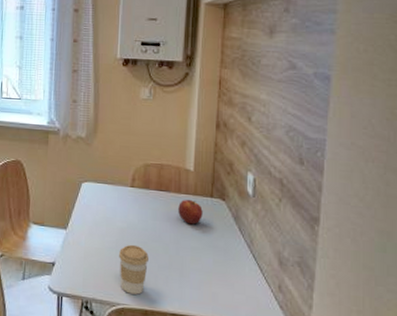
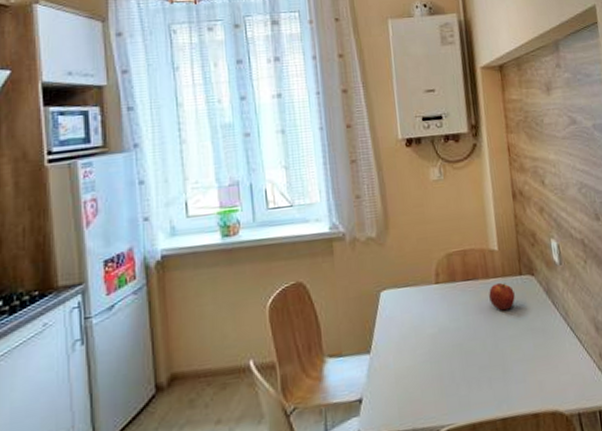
coffee cup: present [119,244,149,295] -> none [434,350,468,411]

